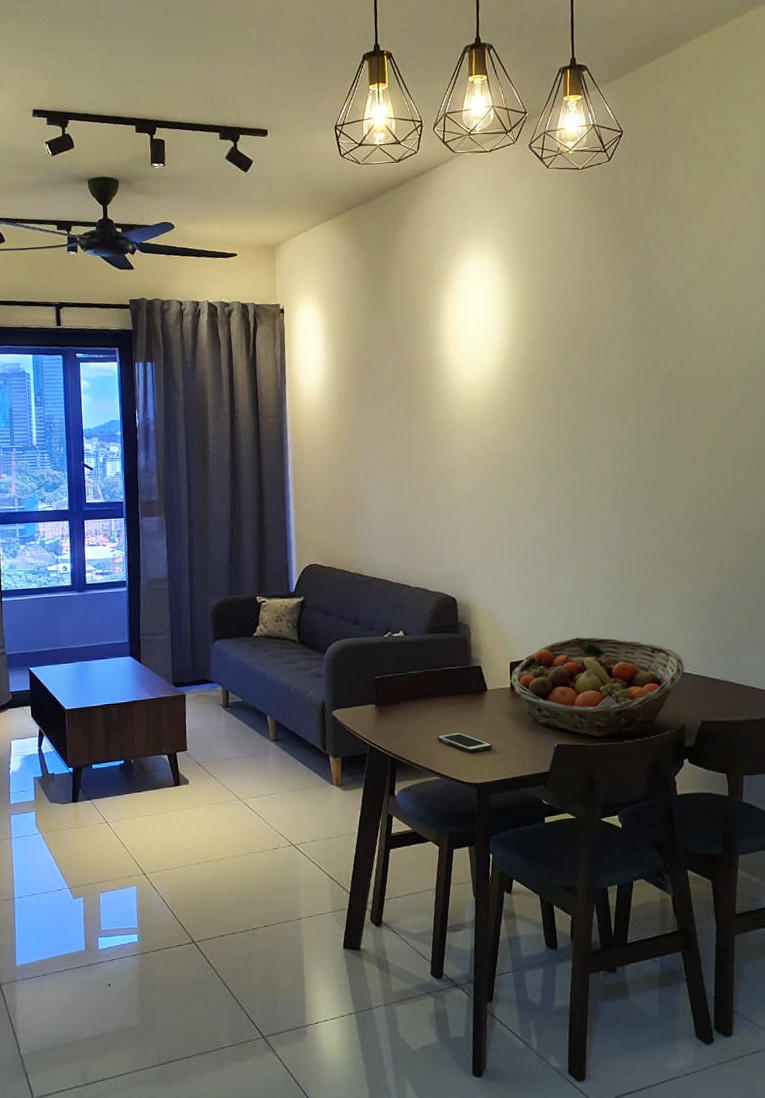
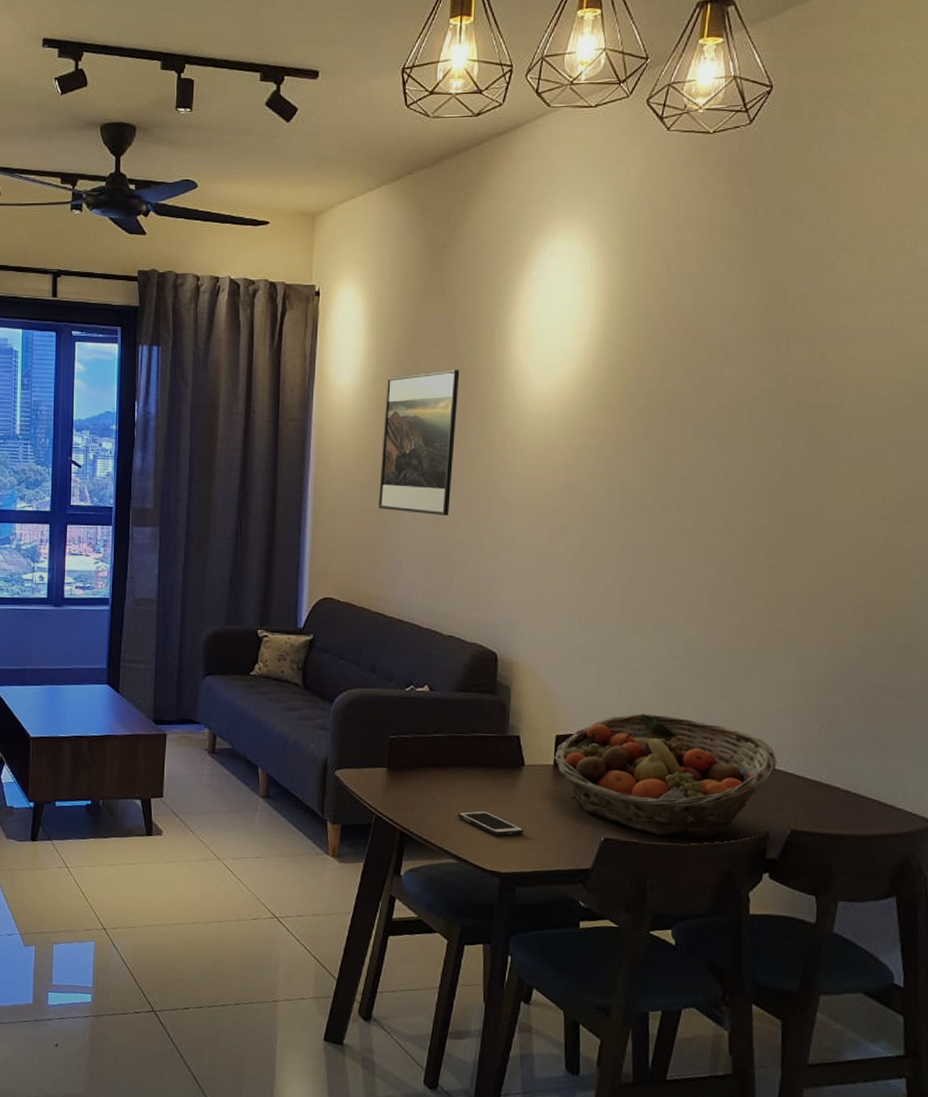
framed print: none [345,366,407,488] -> present [378,368,460,516]

